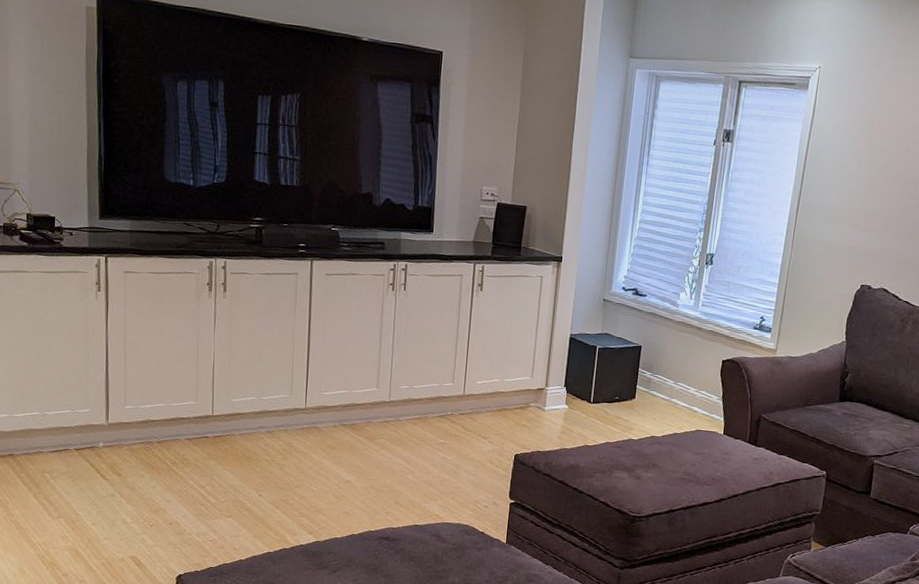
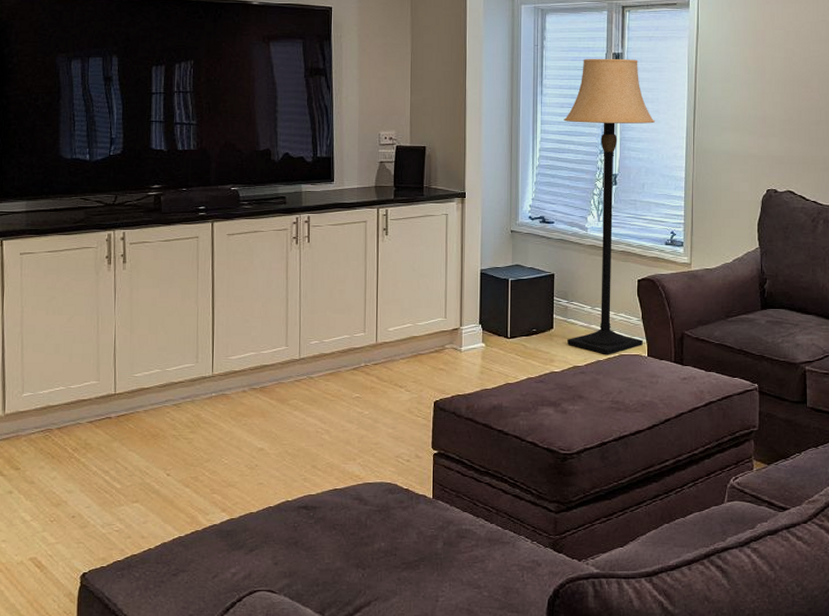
lamp: none [647,132,758,429] -> present [563,58,655,354]

